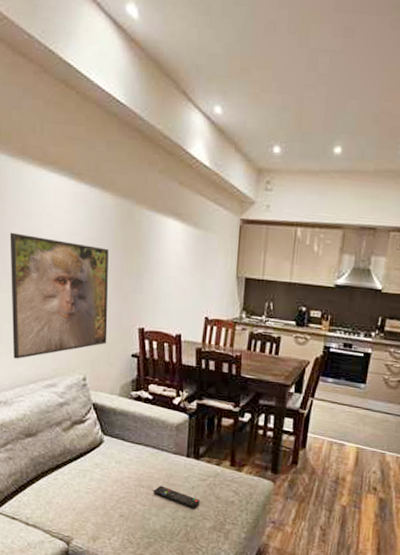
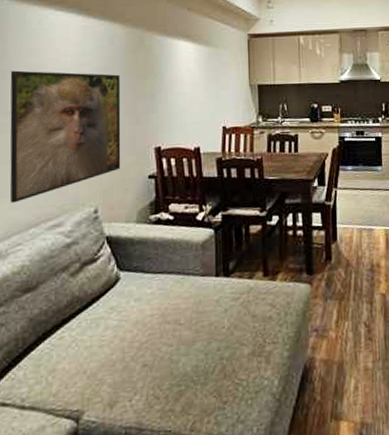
remote control: present [152,485,200,508] -> none [180,316,235,335]

